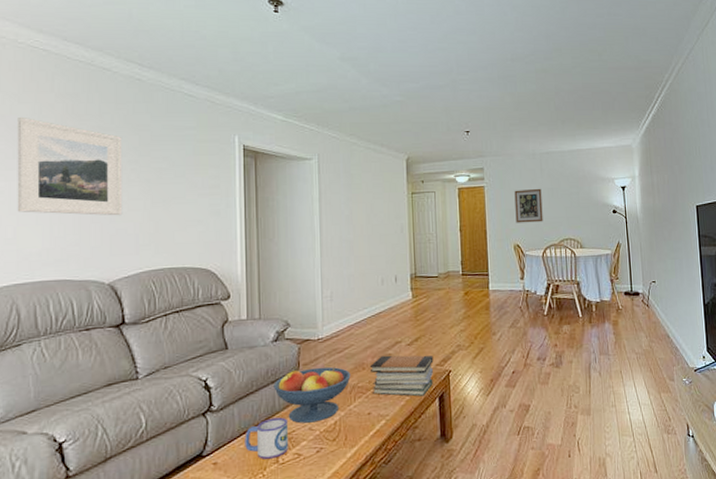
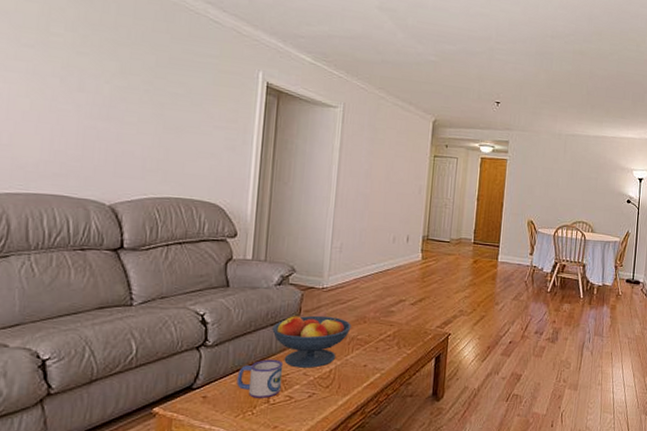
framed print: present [17,116,123,216] -> none [15,15,138,137]
book stack: present [369,355,434,396] -> none [370,312,435,355]
wall art: present [514,188,543,223] -> none [533,167,562,202]

